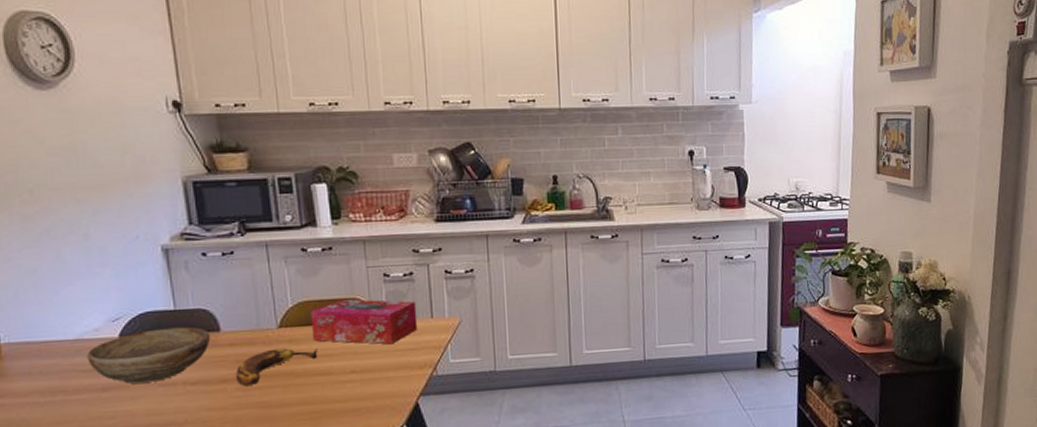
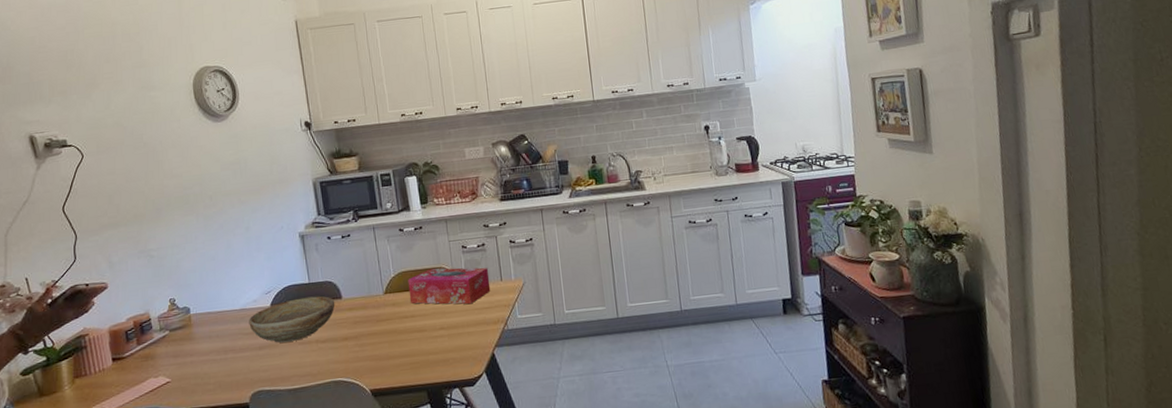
banana: present [235,348,318,387] -> none [353,310,414,343]

